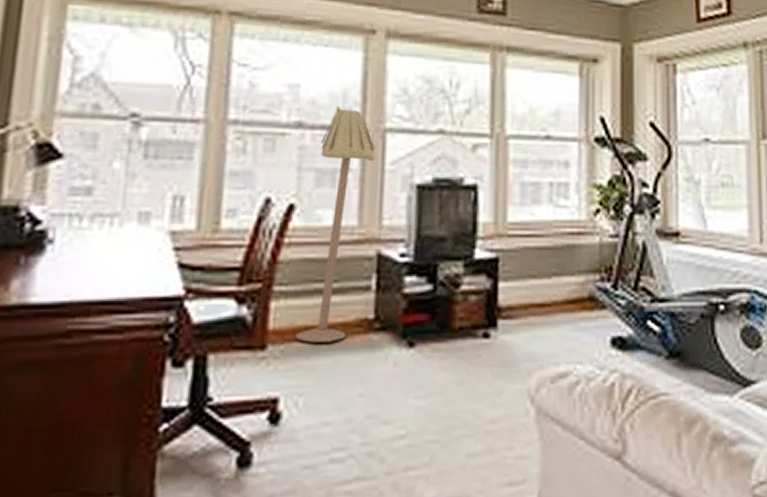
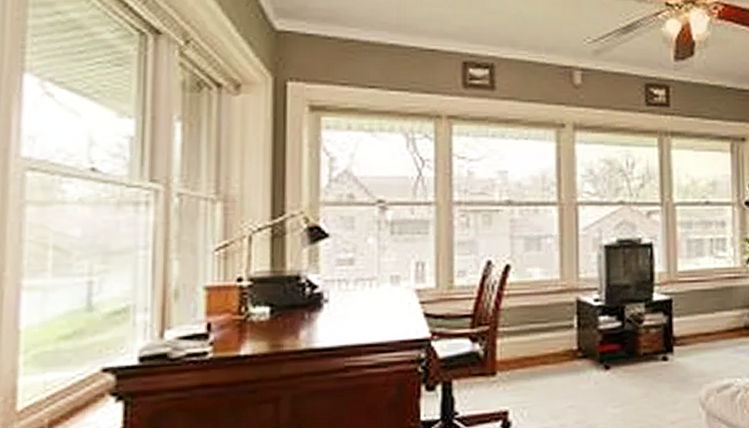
floor lamp: present [295,106,376,343] -> none [517,187,571,369]

